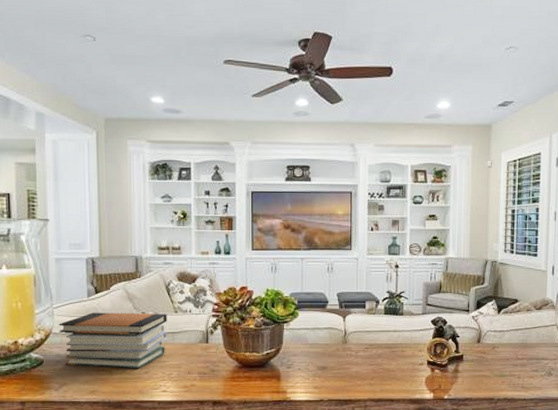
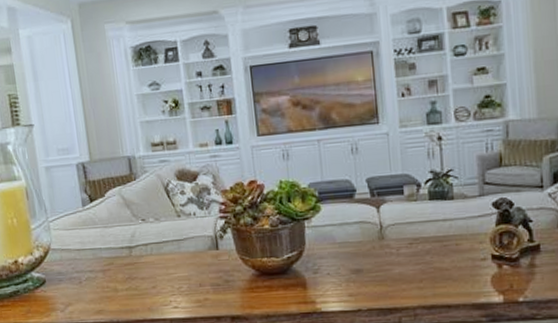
book stack: present [59,312,167,368] -> none [56,219,172,284]

